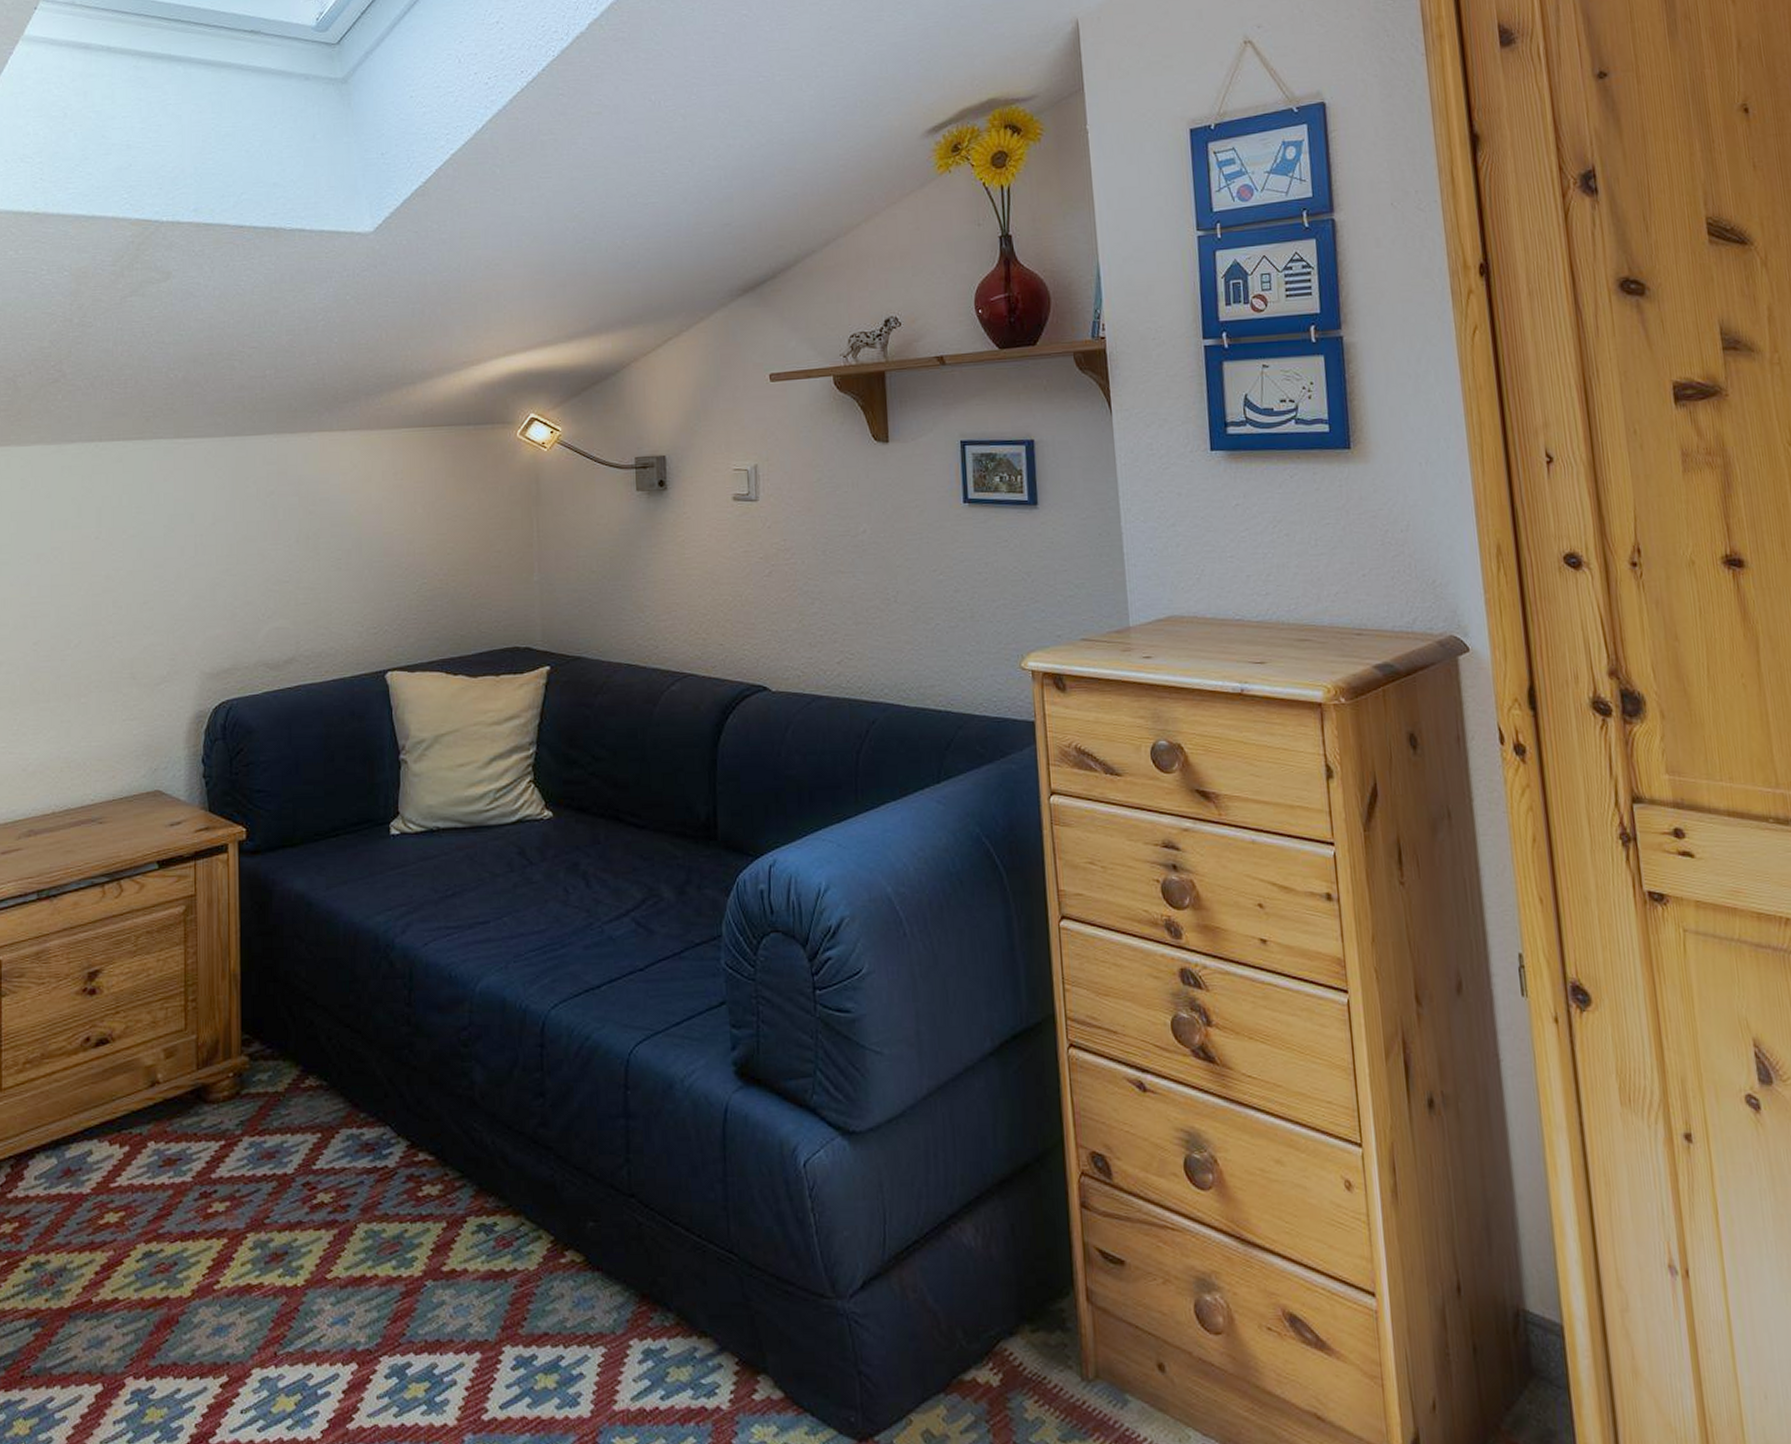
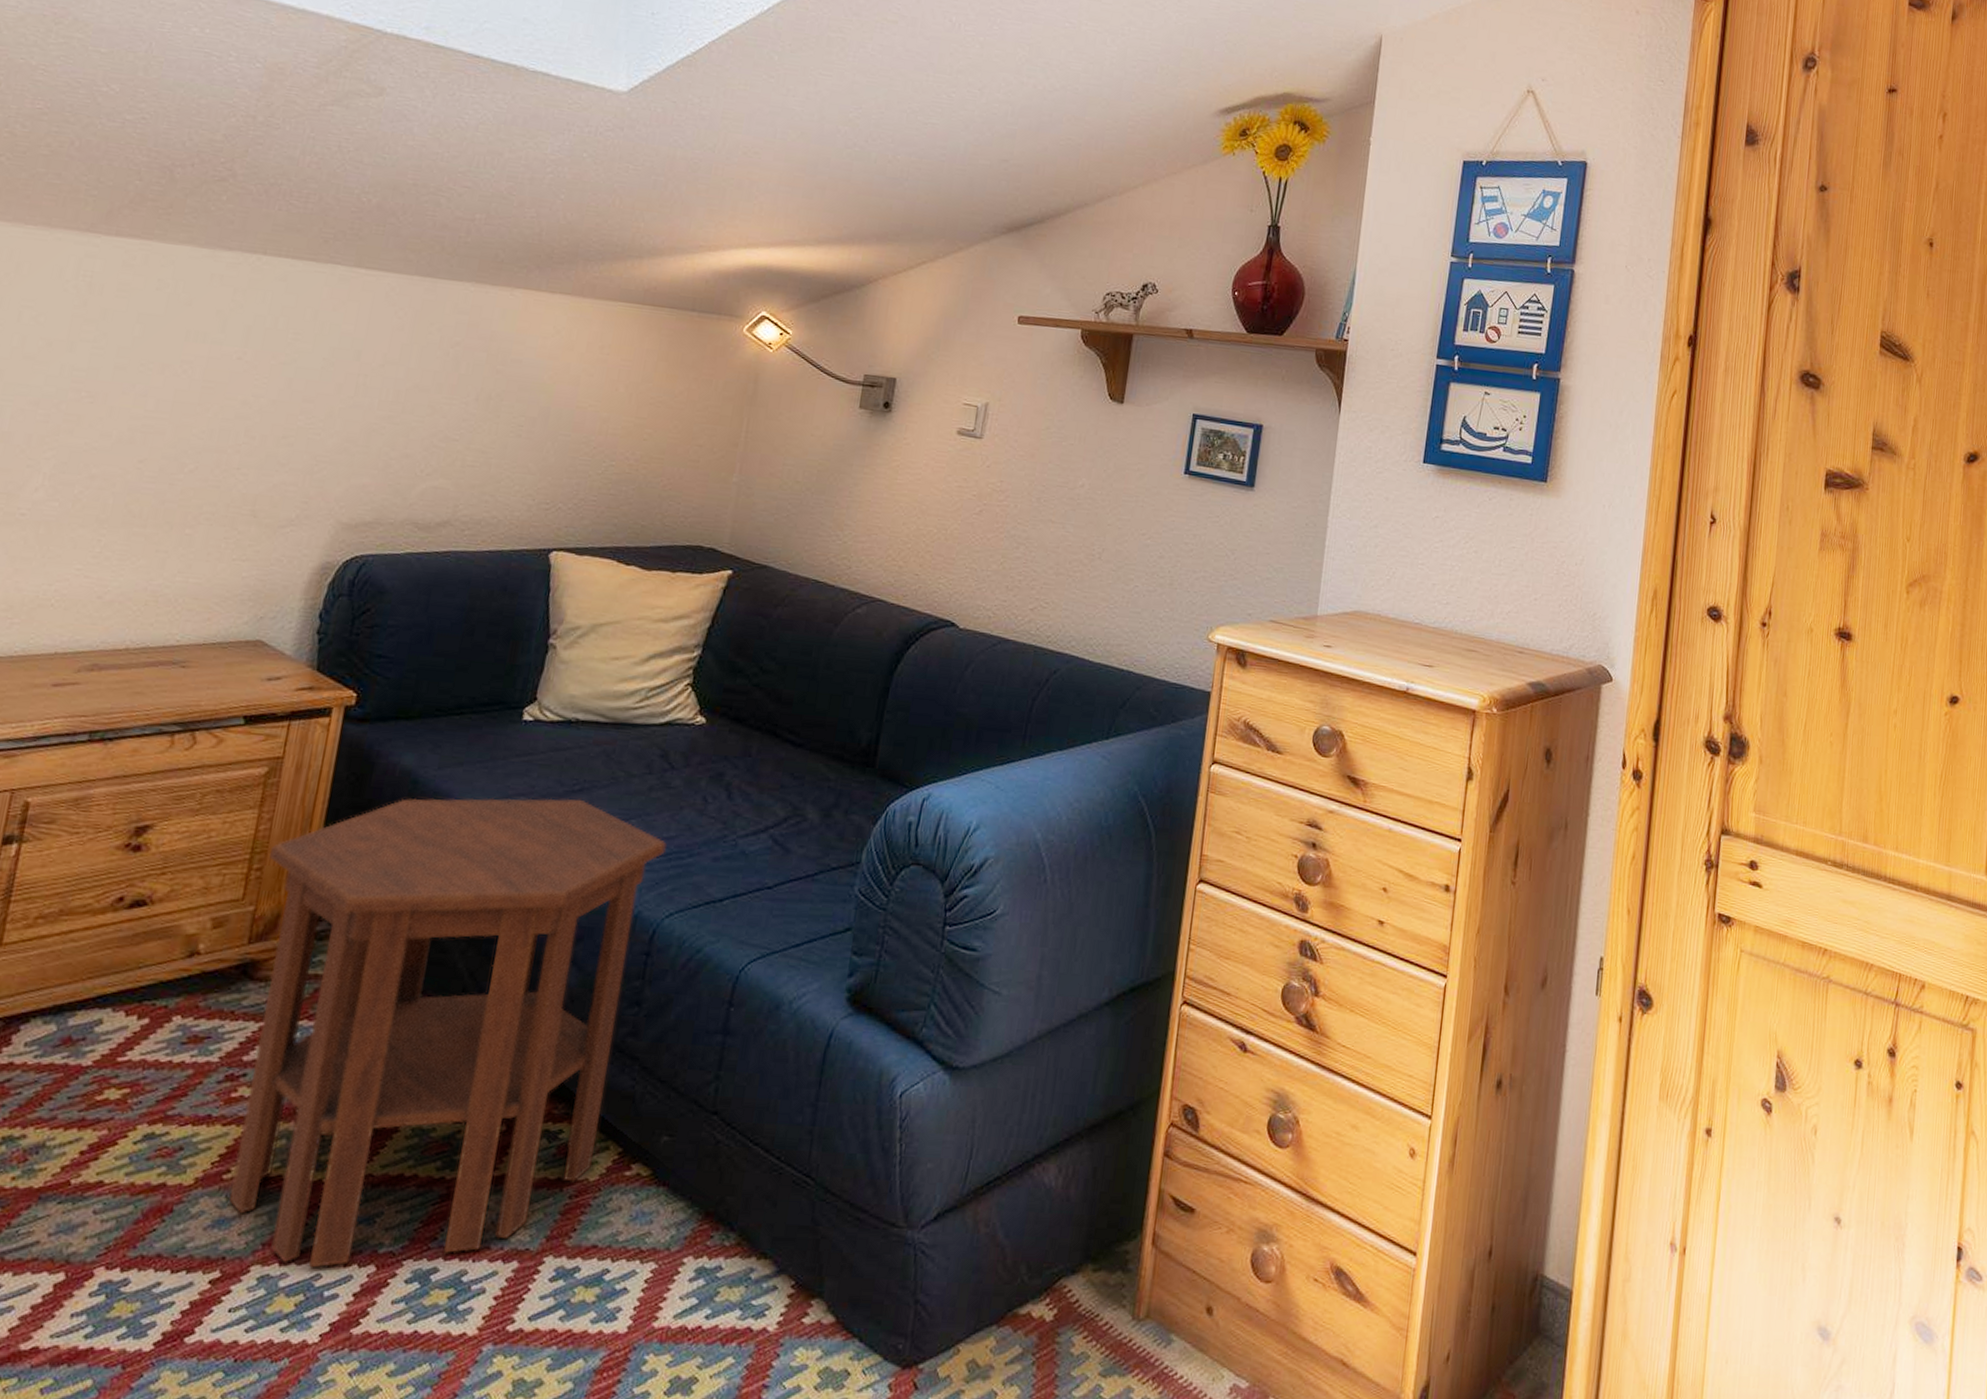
side table: none [201,903,539,1369] -> present [228,798,666,1268]

